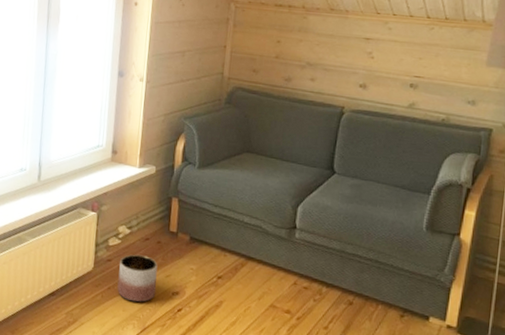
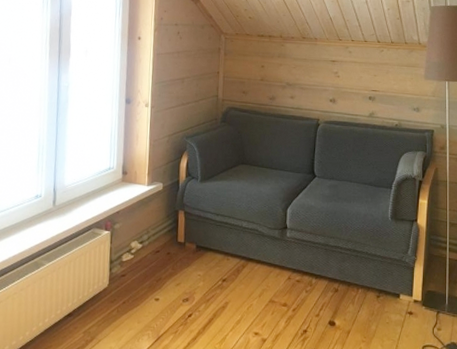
planter: present [117,254,158,303] -> none [132,267,168,313]

